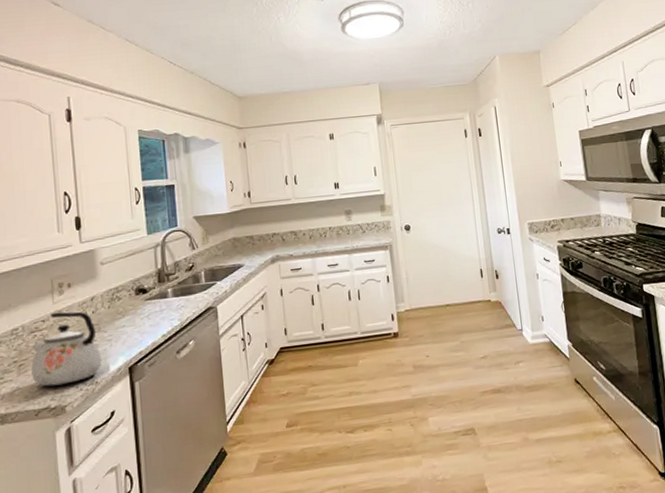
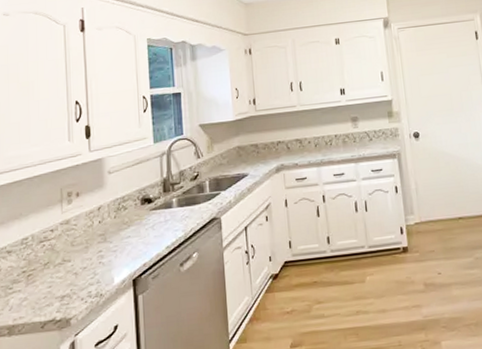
kettle: present [31,311,102,387] -> none [39,221,106,298]

